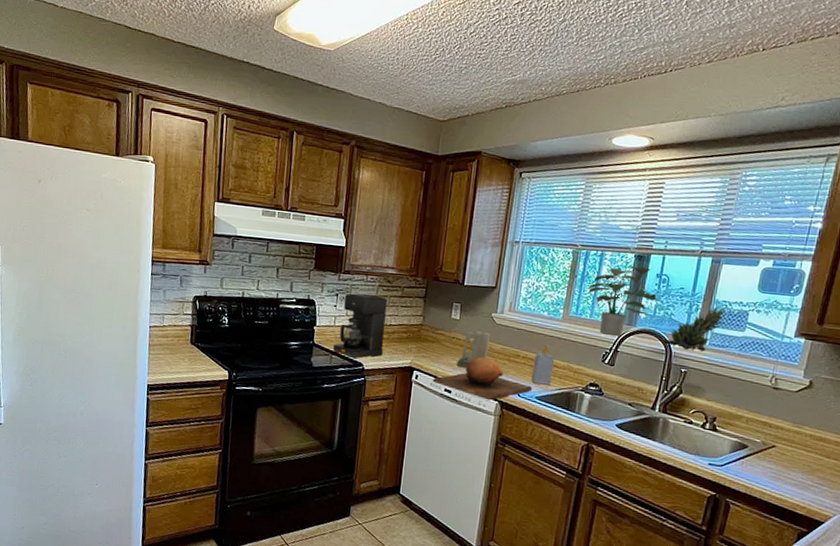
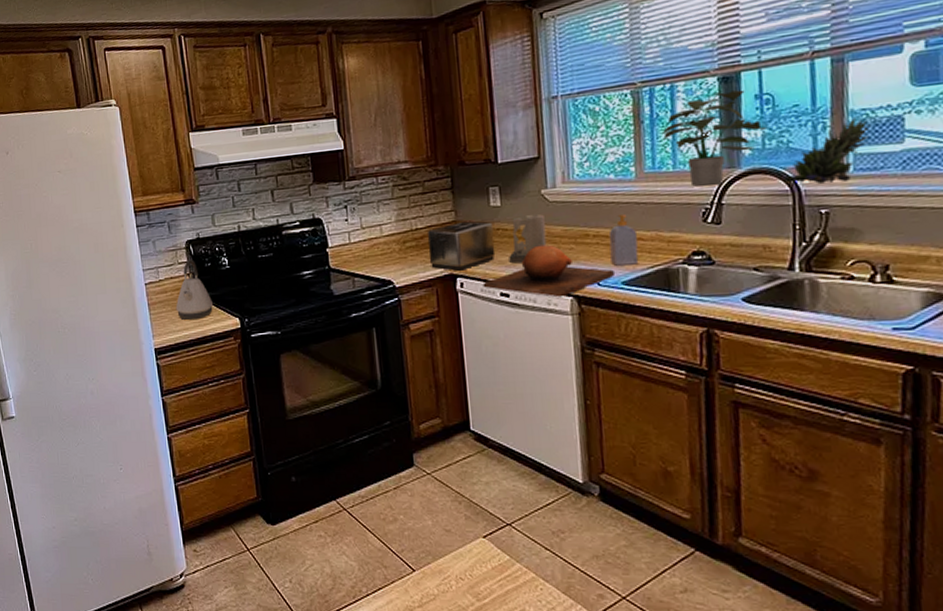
kettle: none [173,313,208,367] -> present [175,260,214,321]
coffee maker: present [333,293,388,359] -> none [354,198,414,276]
toaster: none [395,325,450,365] -> present [427,221,496,271]

